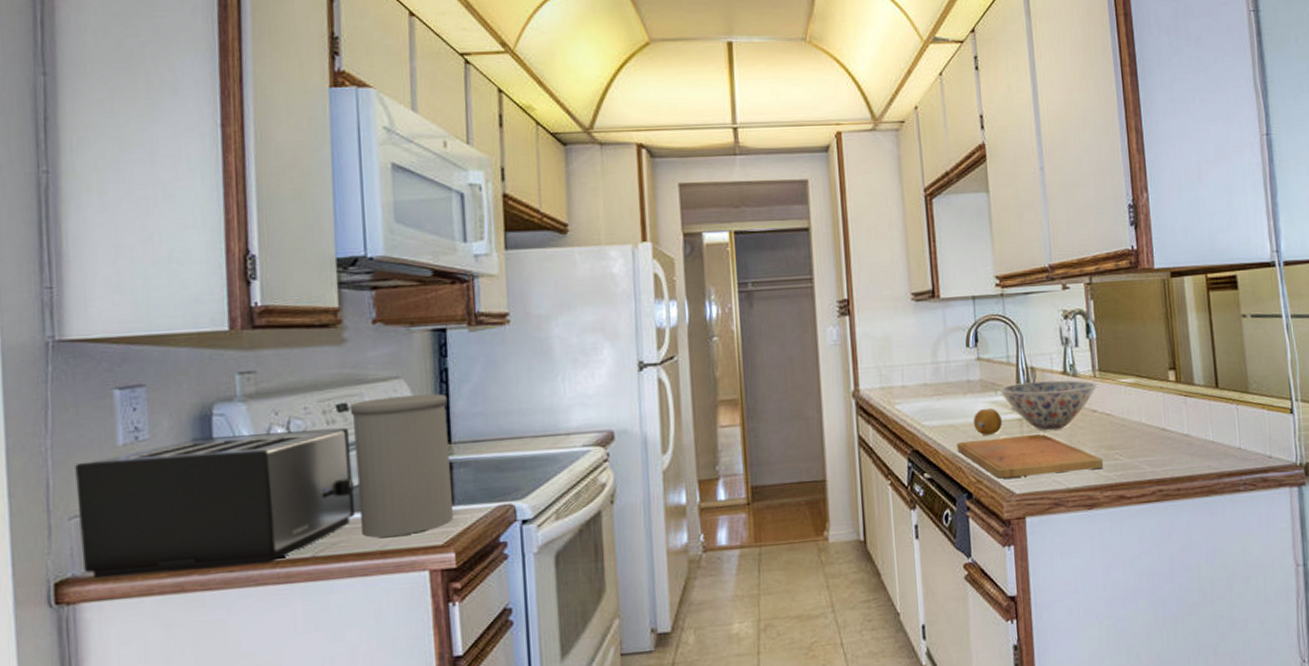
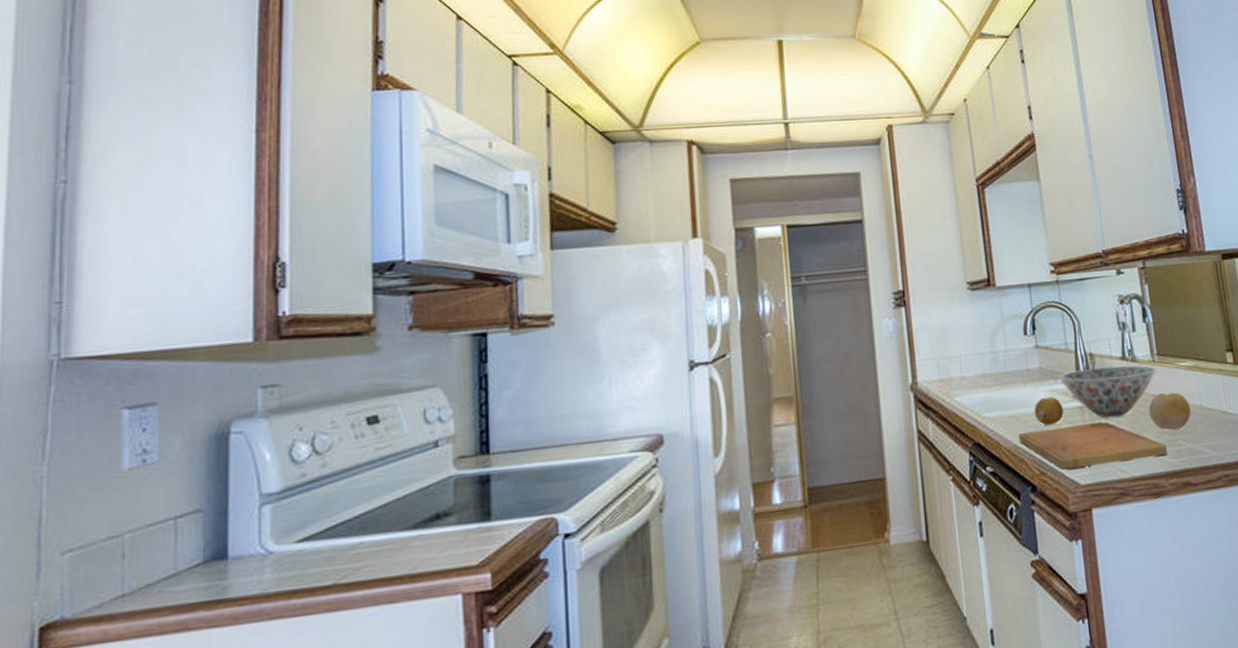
toaster: present [75,427,355,579] -> none [72,441,383,621]
canister: present [350,394,454,539] -> none [381,401,491,561]
fruit: none [1086,408,1129,446] -> present [1148,392,1191,431]

